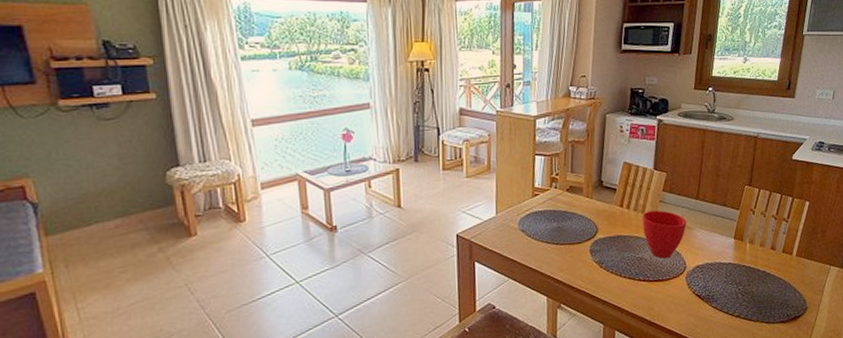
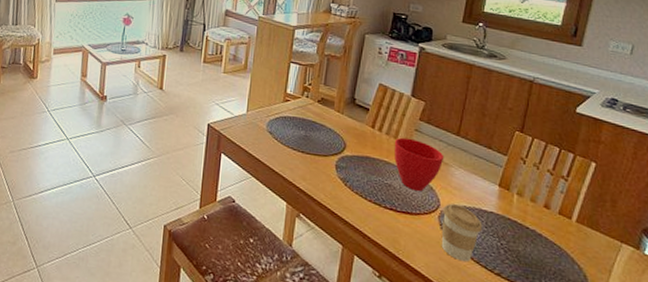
coffee cup: none [689,262,723,313] -> present [441,203,483,262]

